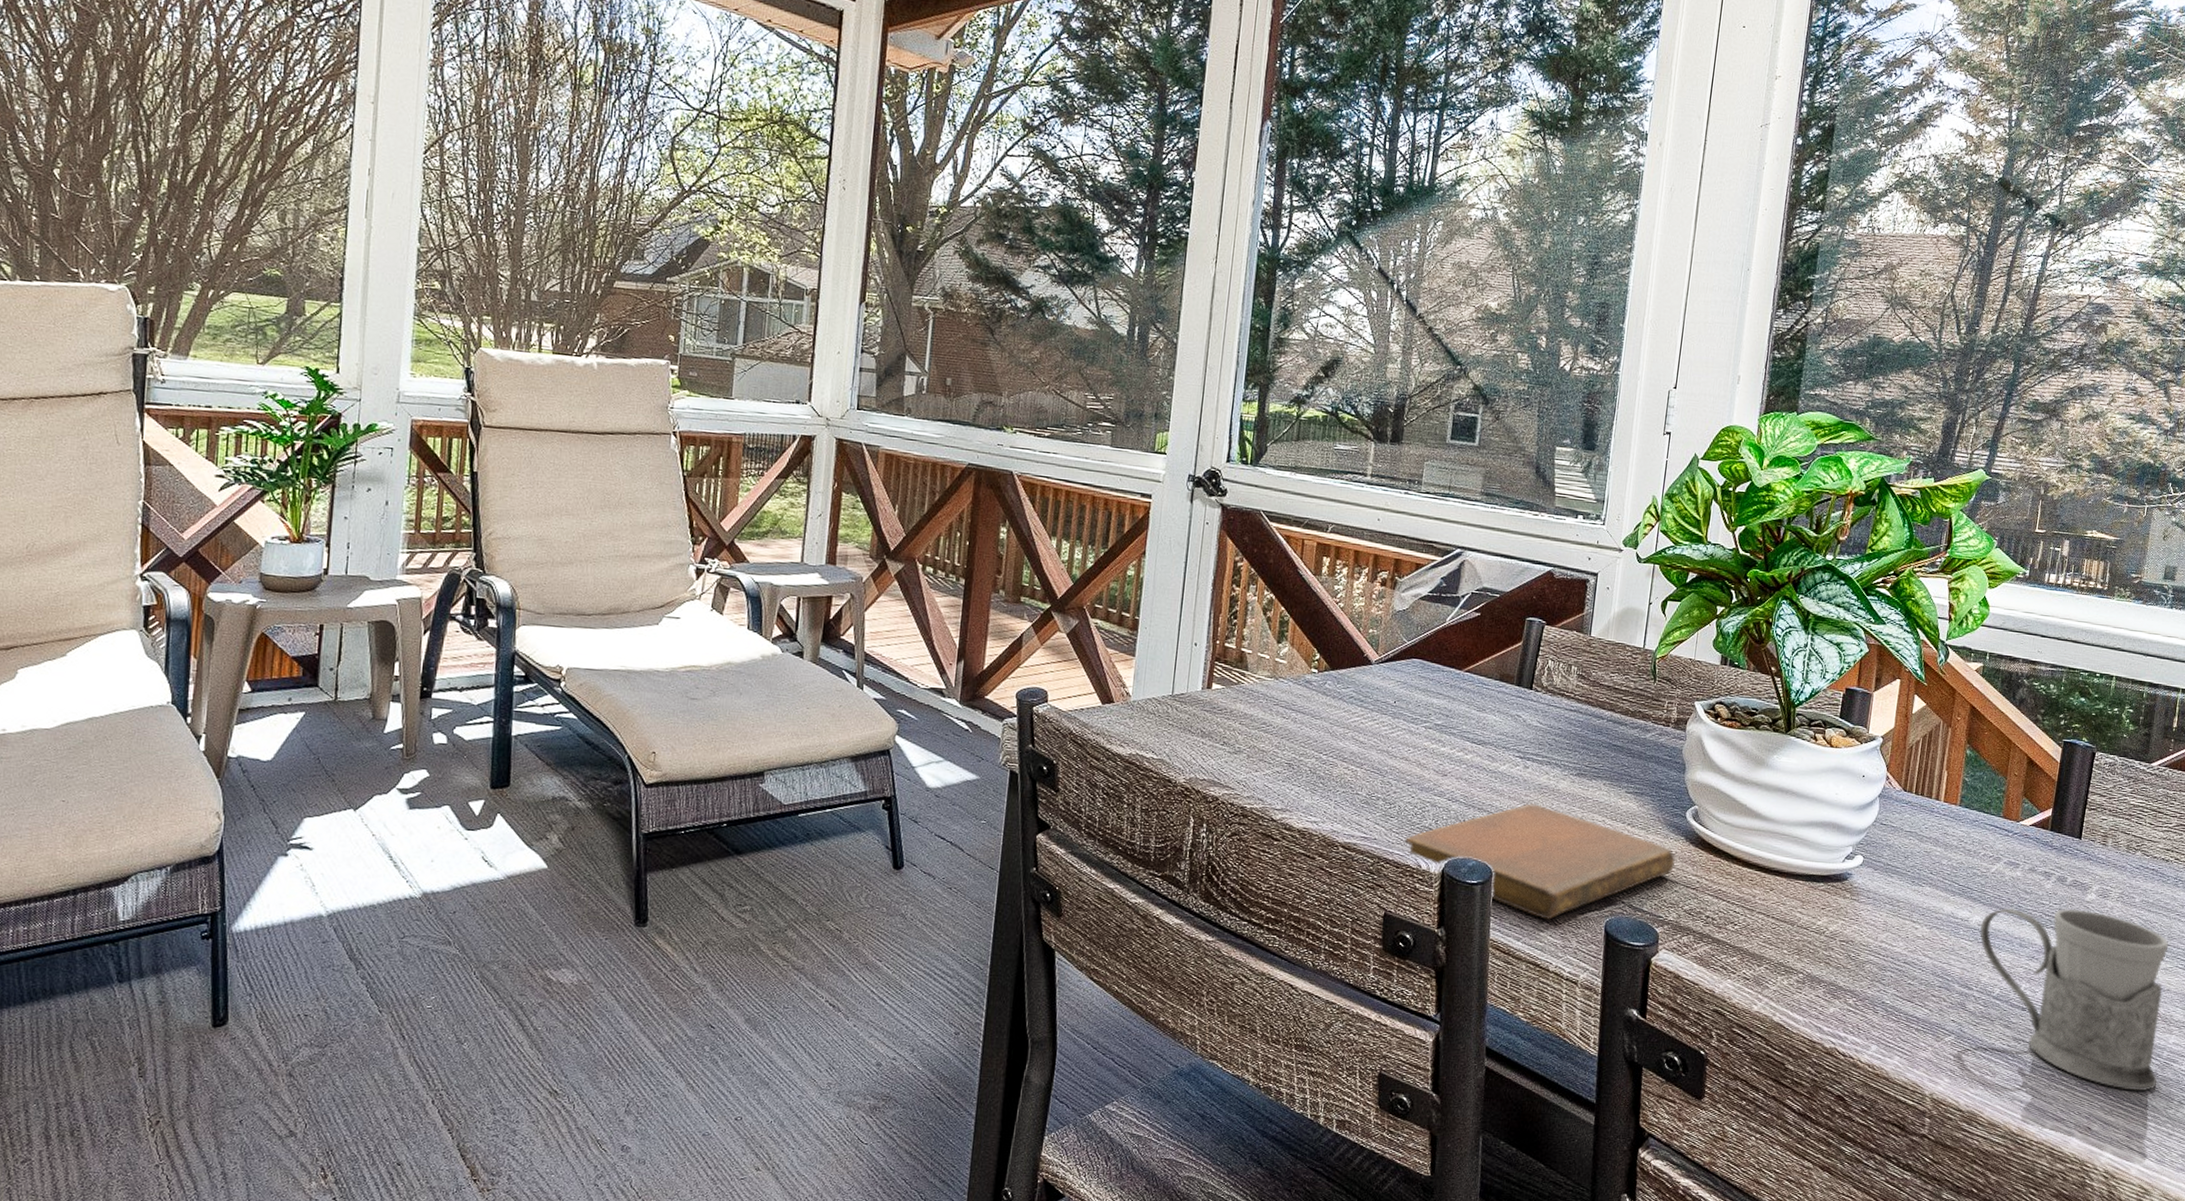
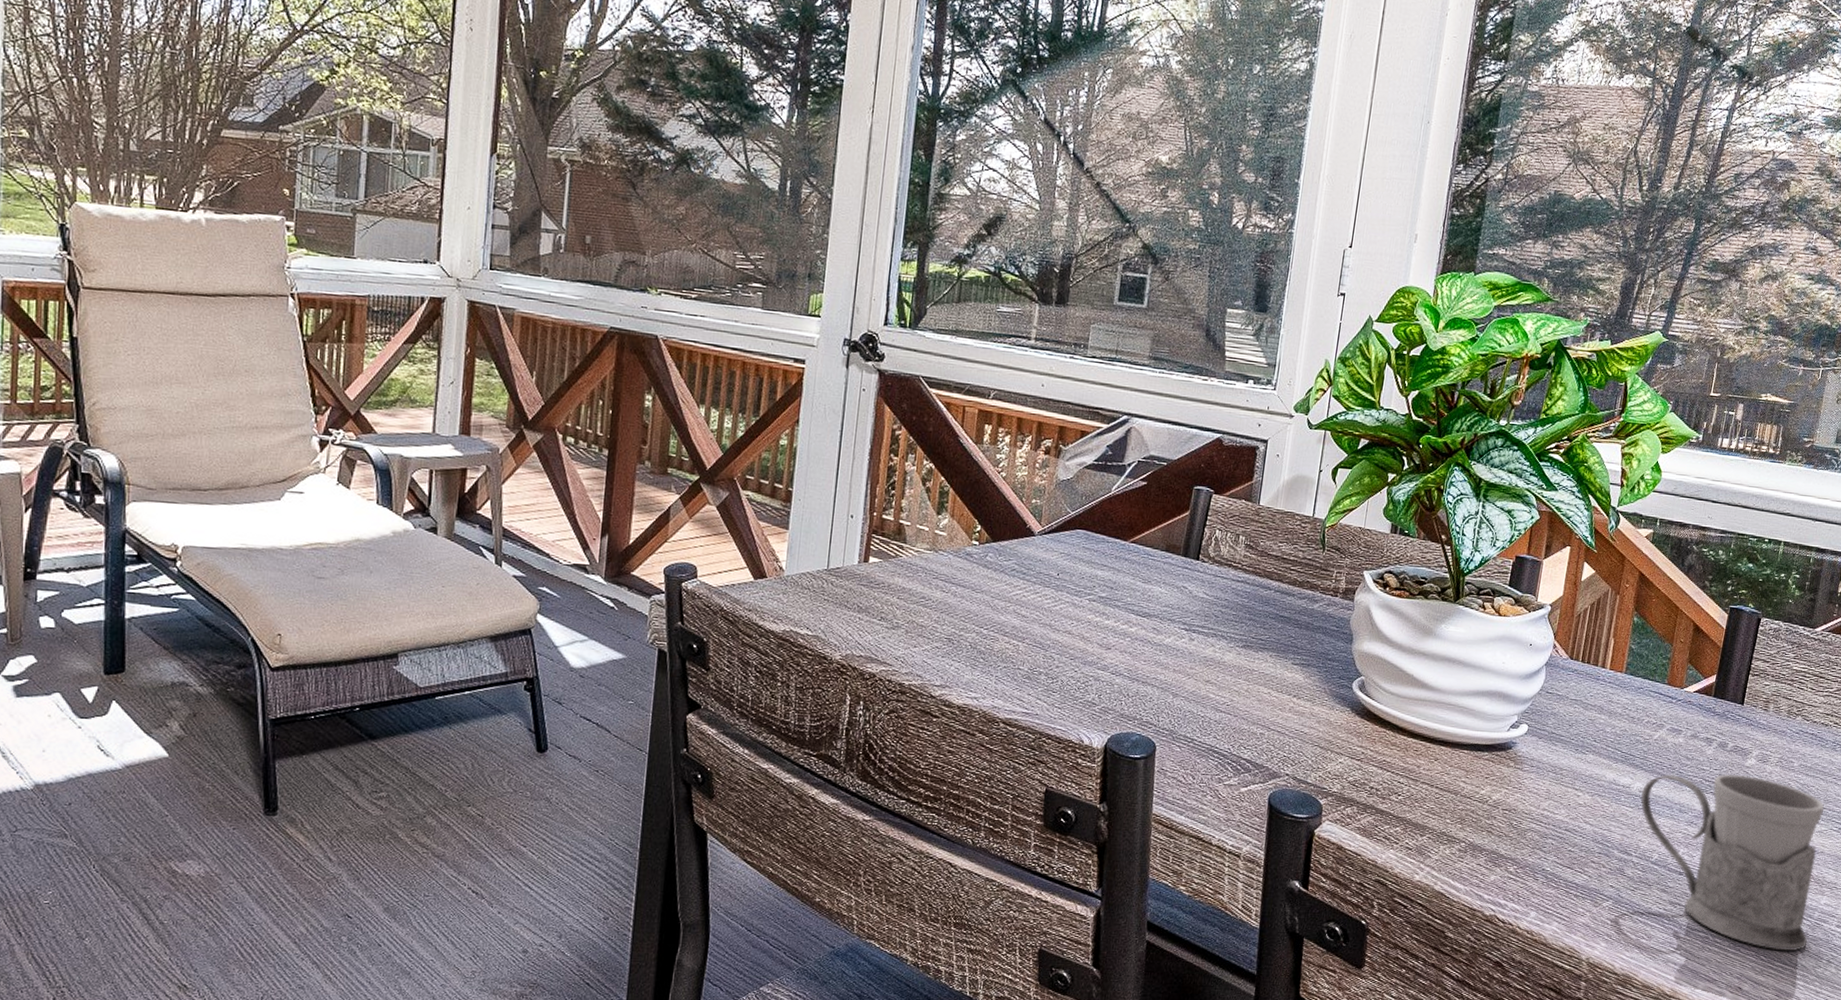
notebook: present [1404,803,1676,920] -> none [1066,676,1341,793]

